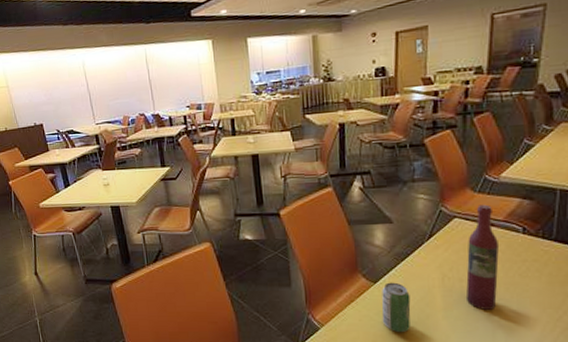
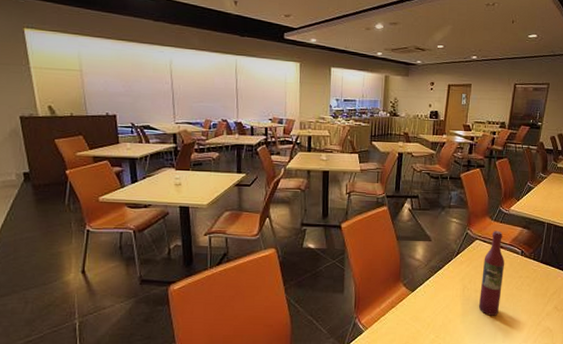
beverage can: present [382,282,411,332] -> none [415,291,438,334]

